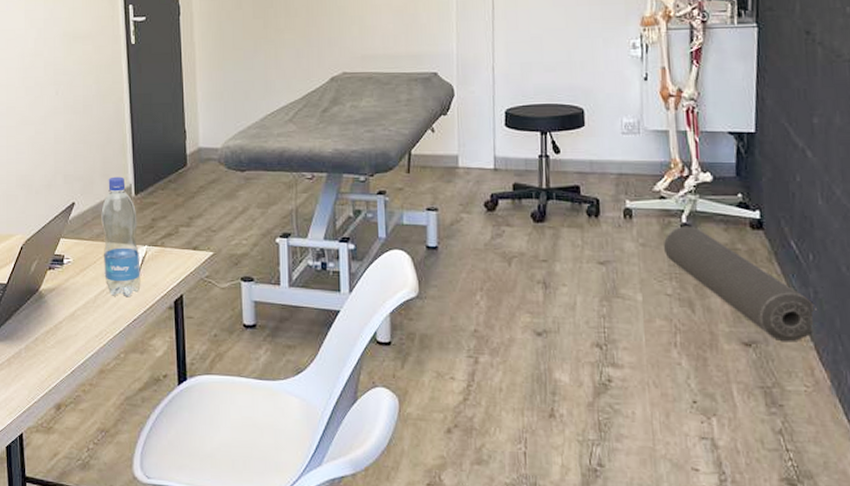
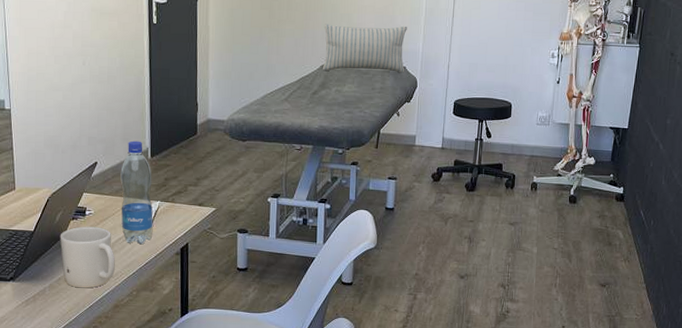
mug: none [35,277,99,350] -> present [59,226,115,288]
pillow: none [331,24,437,85] -> present [322,24,407,73]
foam roller: present [663,226,817,342] -> none [555,197,651,284]

